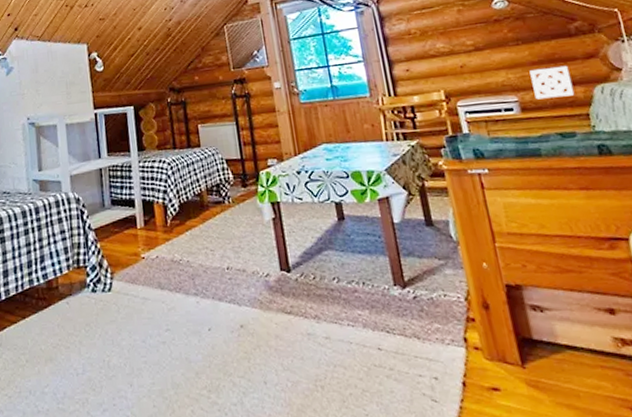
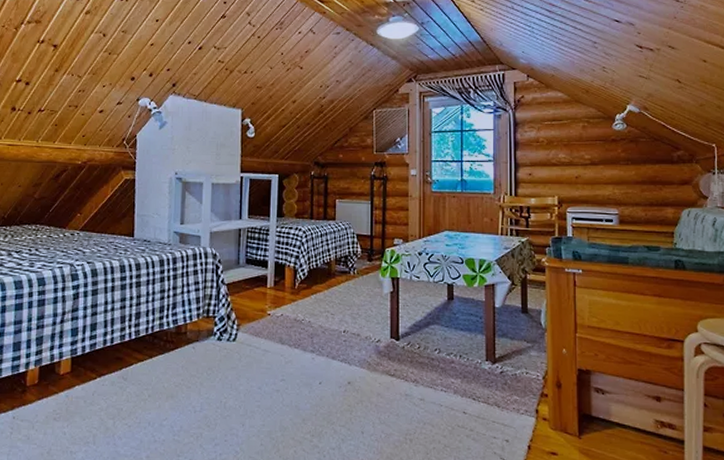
wall ornament: present [529,65,575,100] -> none [633,187,666,215]

